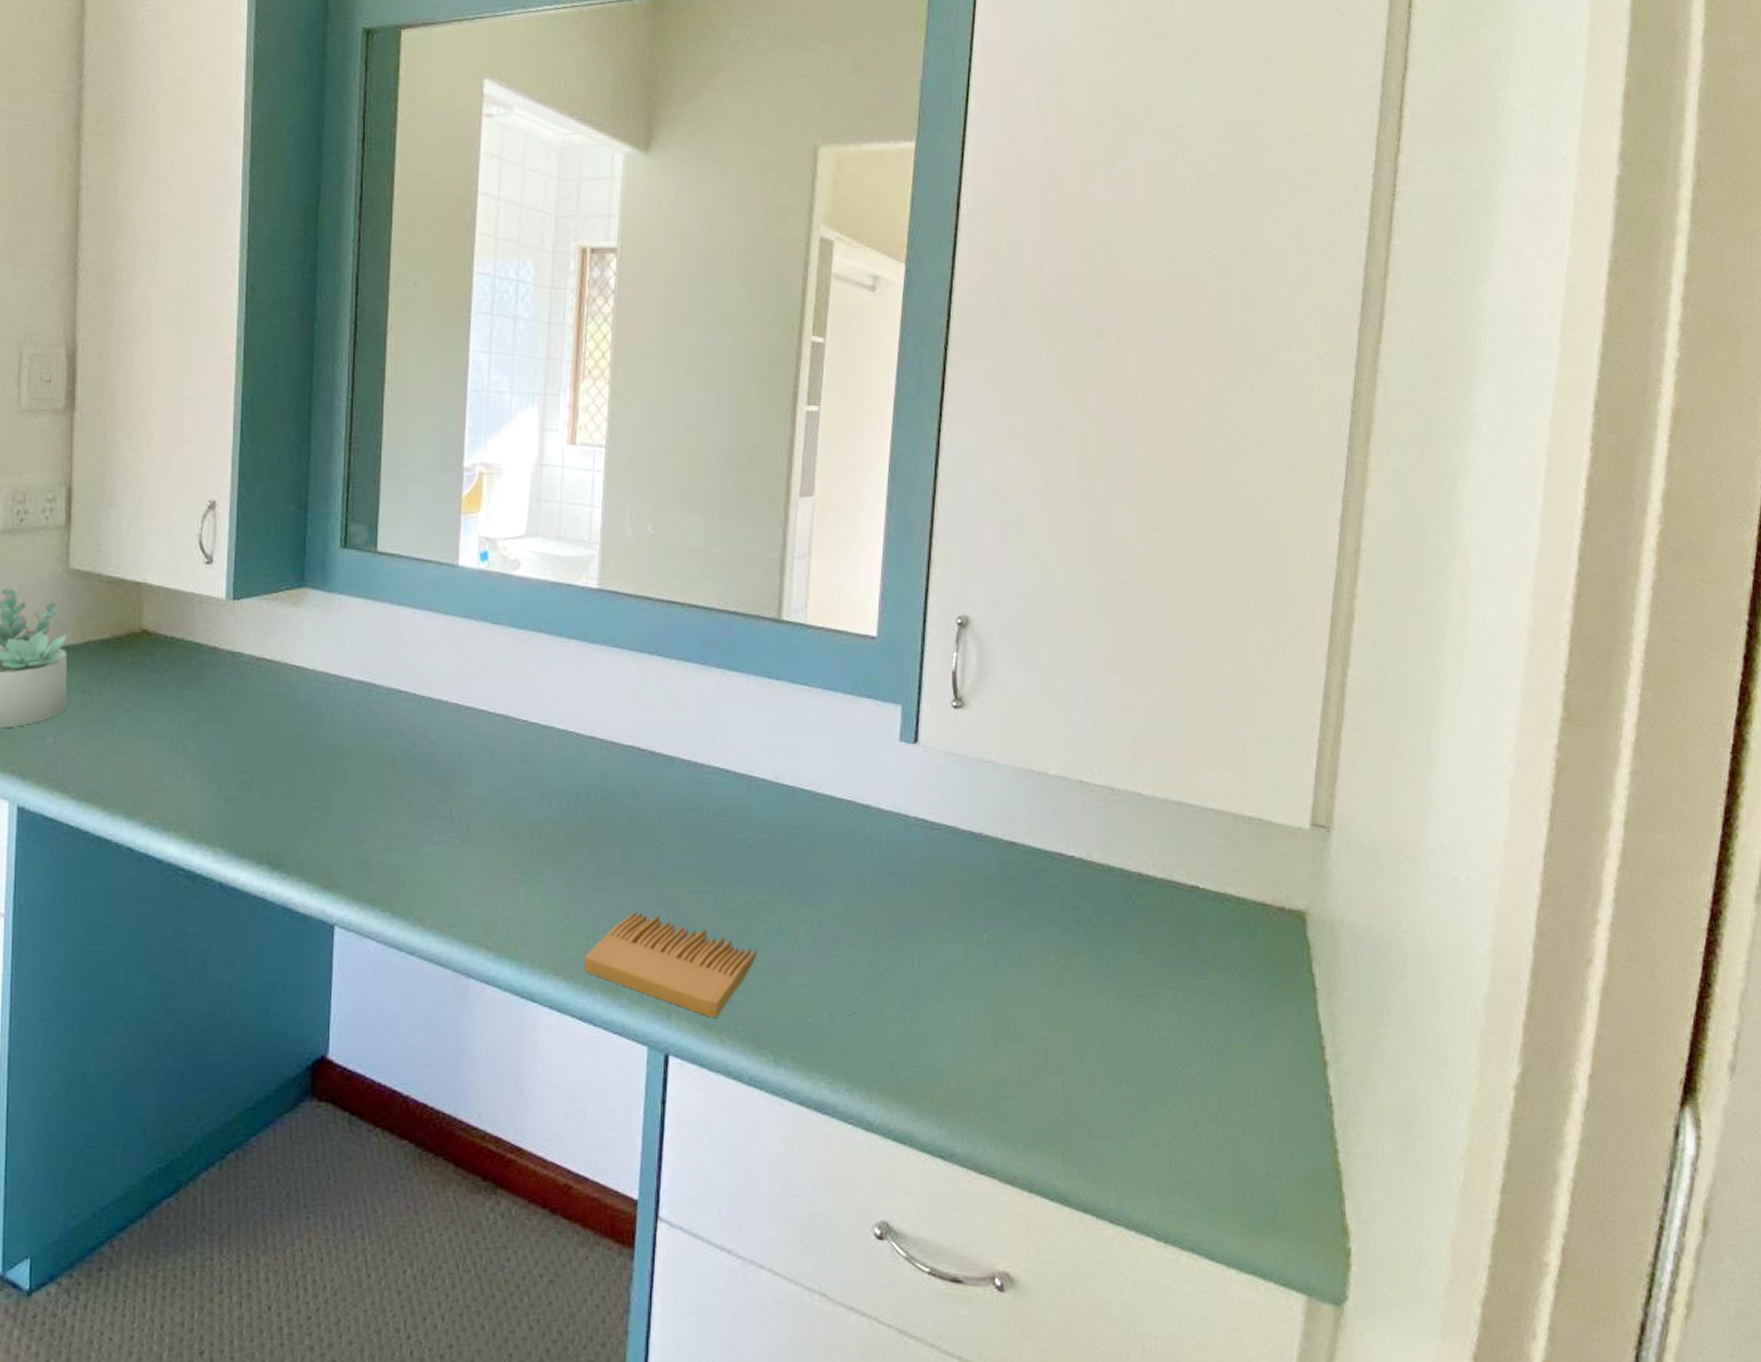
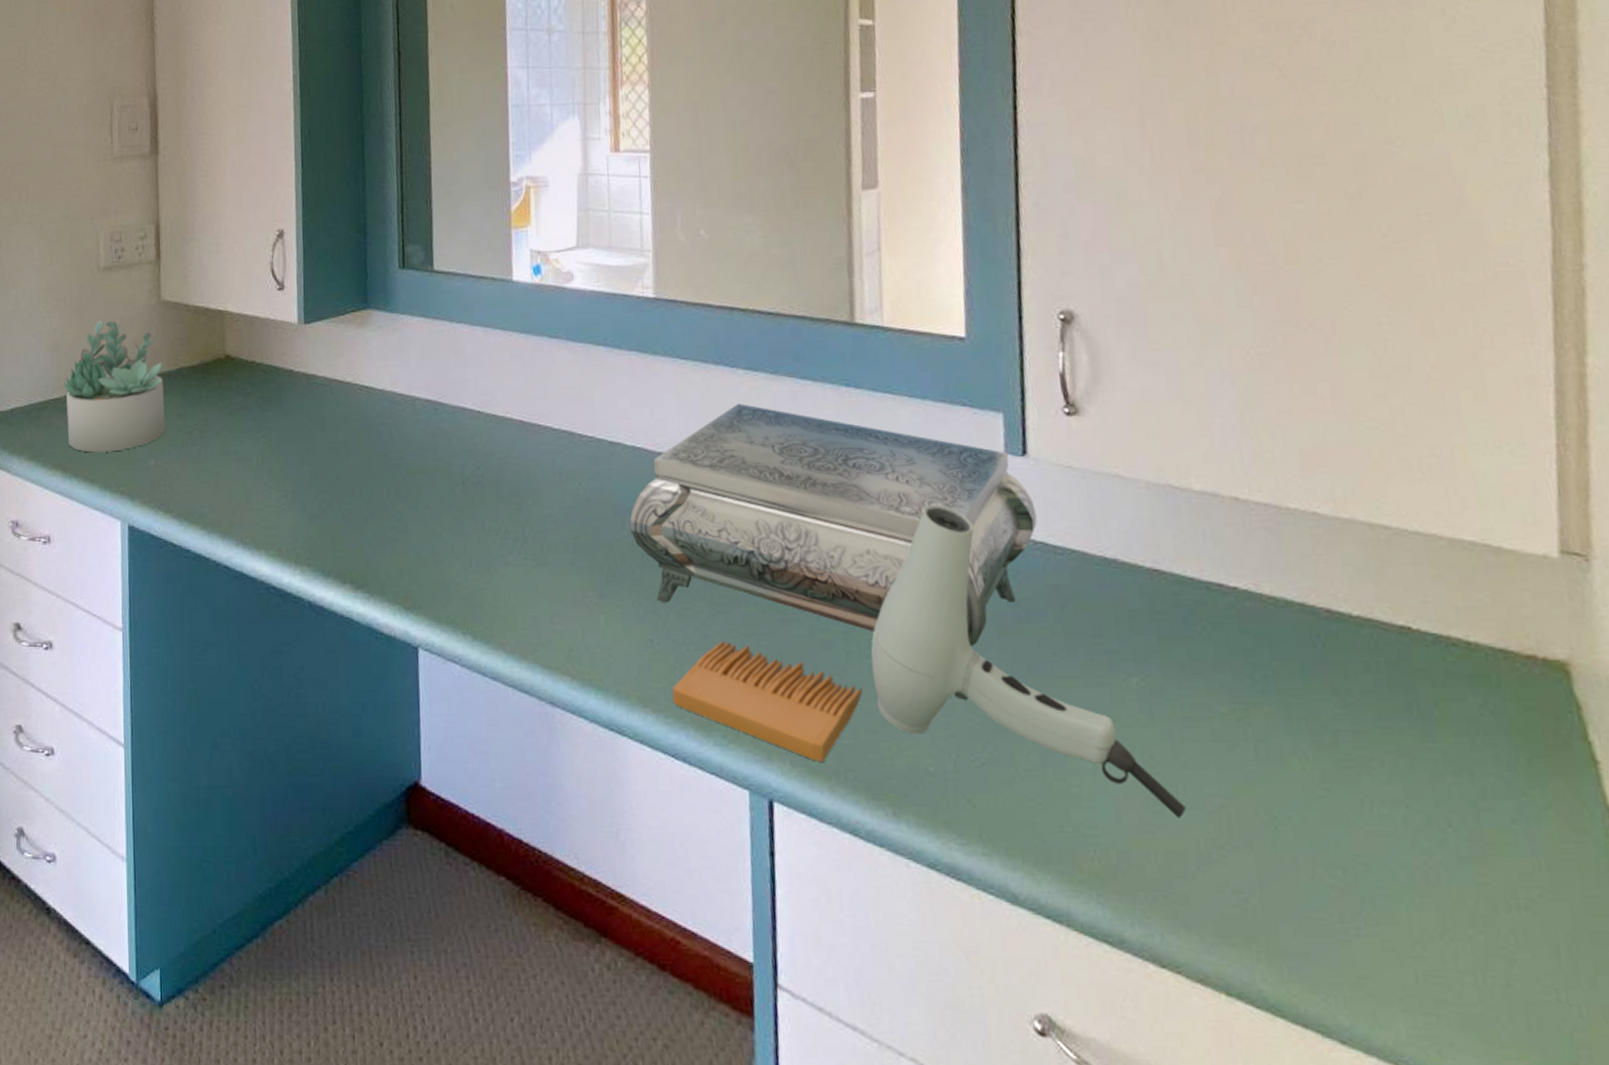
jewelry box: none [556,692,920,958] -> present [629,404,1037,700]
hair dryer: none [767,786,1014,1051] -> present [871,504,1186,819]

